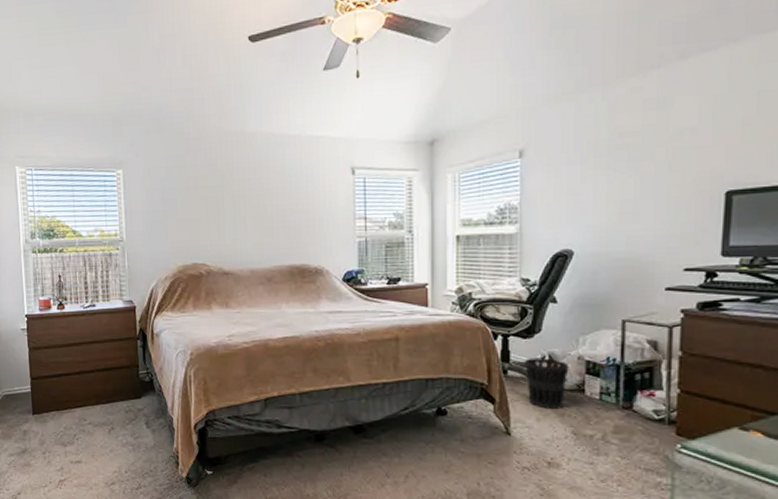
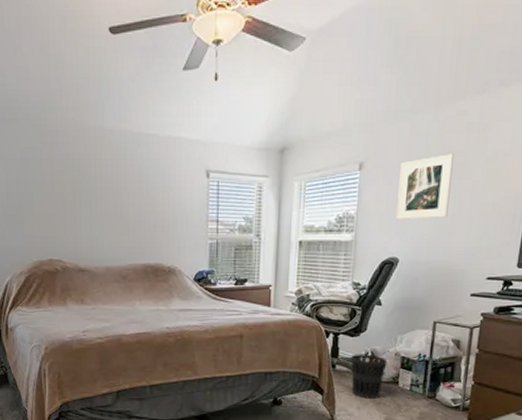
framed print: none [566,134,630,208] -> present [396,154,454,219]

